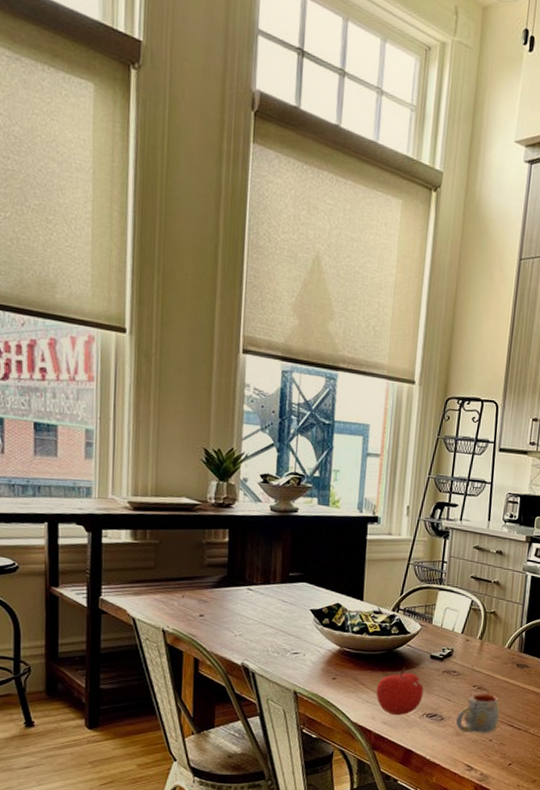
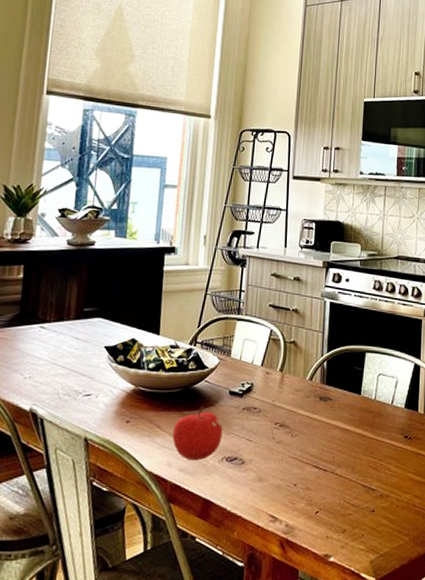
mug: present [456,693,500,733] -> none [258,431,304,477]

